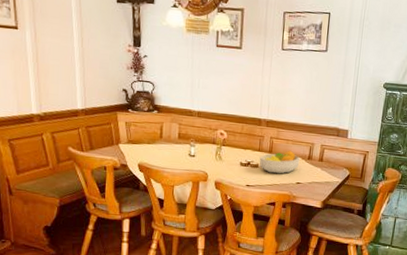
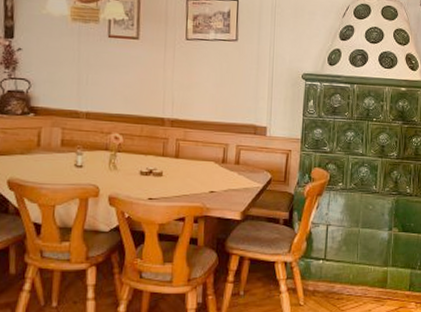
fruit bowl: present [259,150,300,174] -> none [163,153,213,182]

